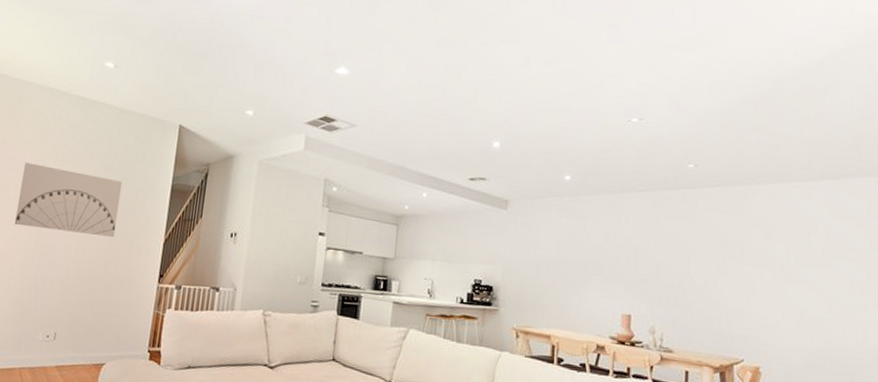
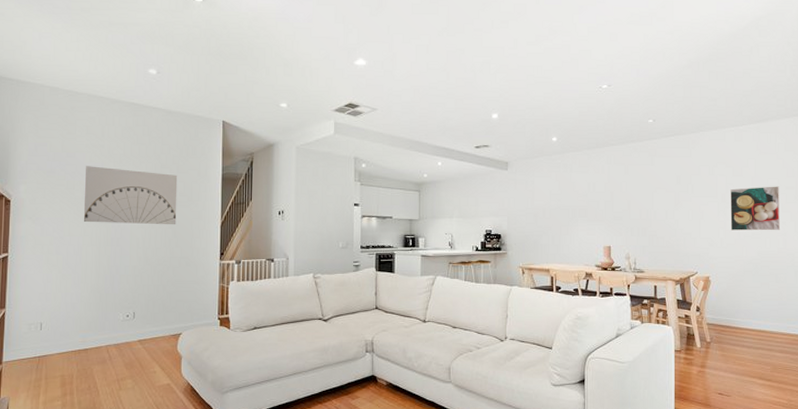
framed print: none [791,258,859,318] -> present [730,186,781,231]

